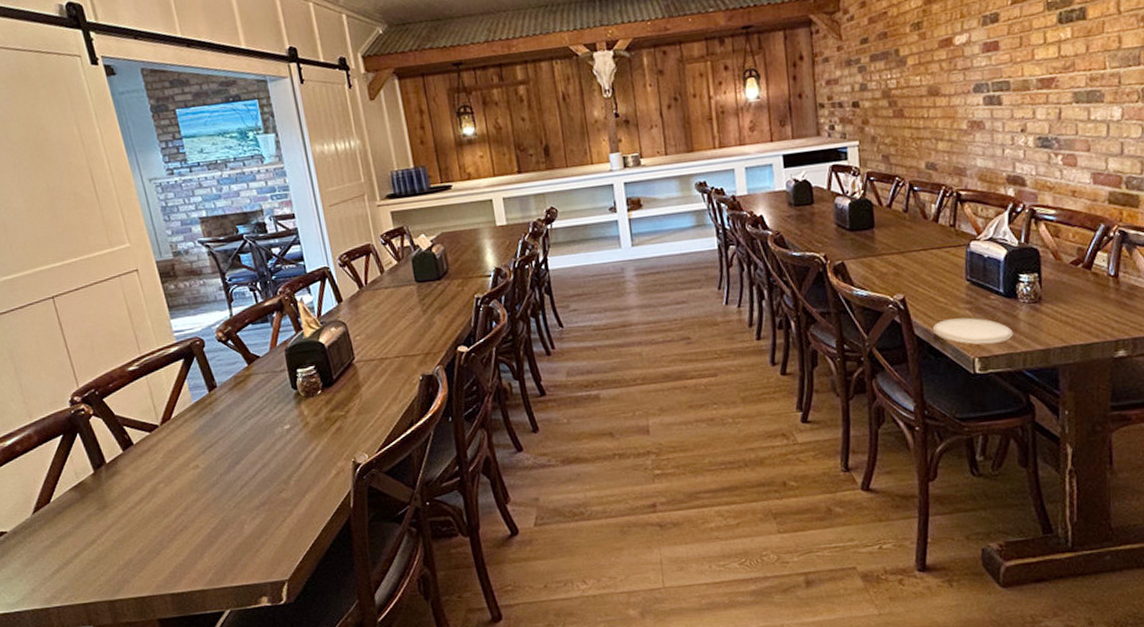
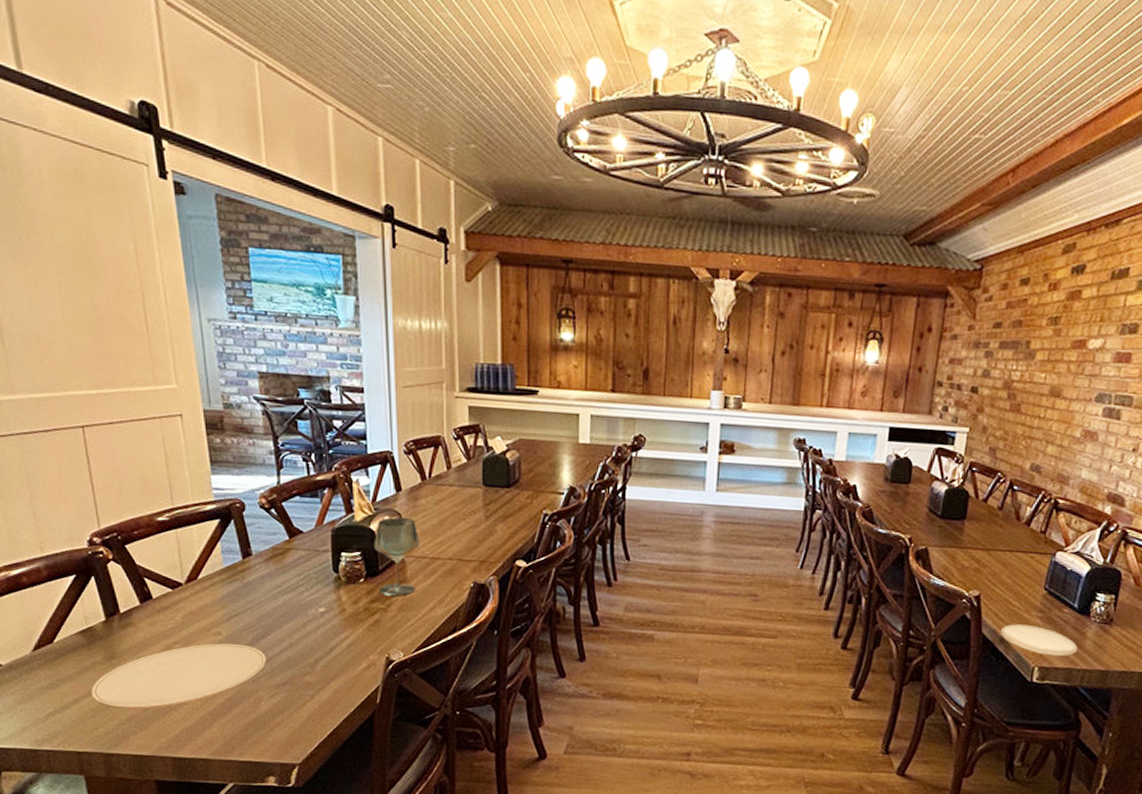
plate: none [89,473,244,555] -> present [91,643,266,710]
wine glass: none [324,325,370,403] -> present [374,517,421,597]

